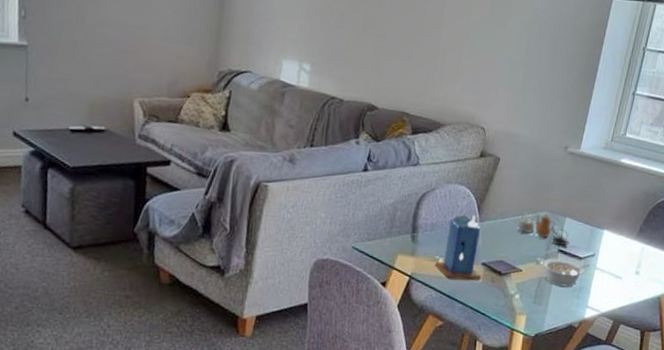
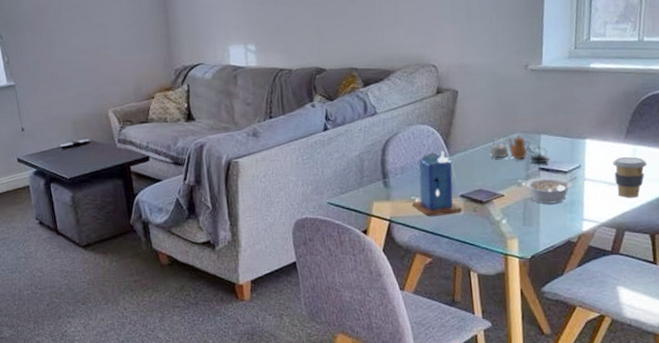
coffee cup: none [621,253,651,294] -> present [612,157,647,198]

